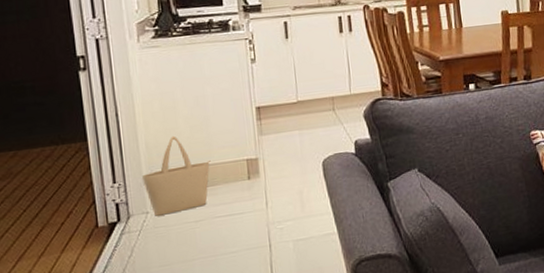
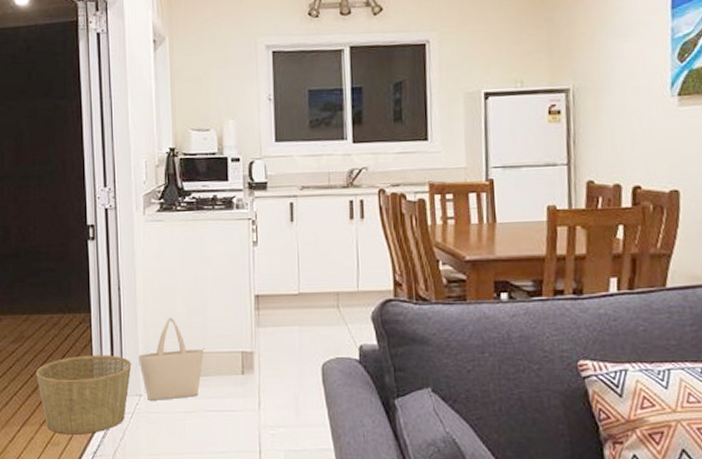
basket: none [29,179,136,262] -> present [36,354,132,435]

